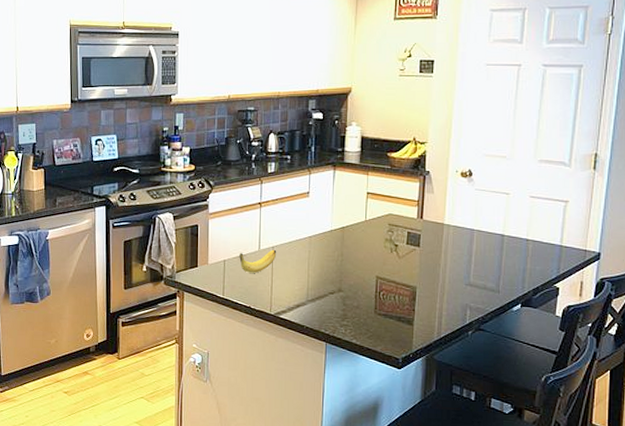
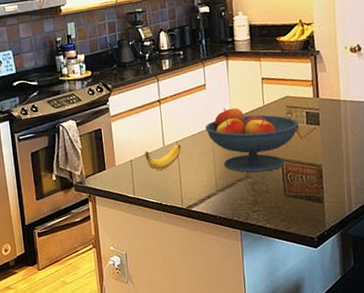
fruit bowl: none [303,218,398,287] -> present [205,107,299,173]

